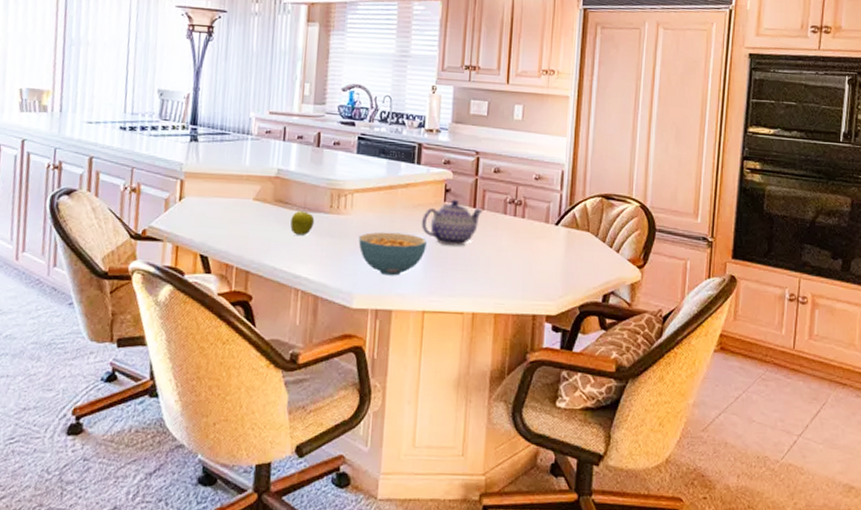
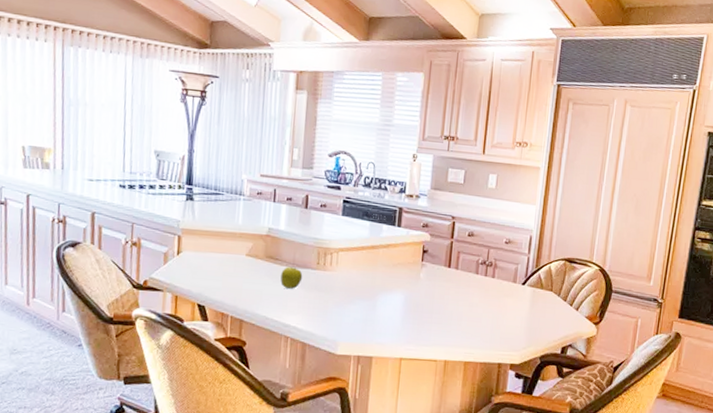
cereal bowl: present [358,232,426,276] -> none [343,287,405,327]
teapot: present [422,199,484,246] -> none [401,259,458,302]

